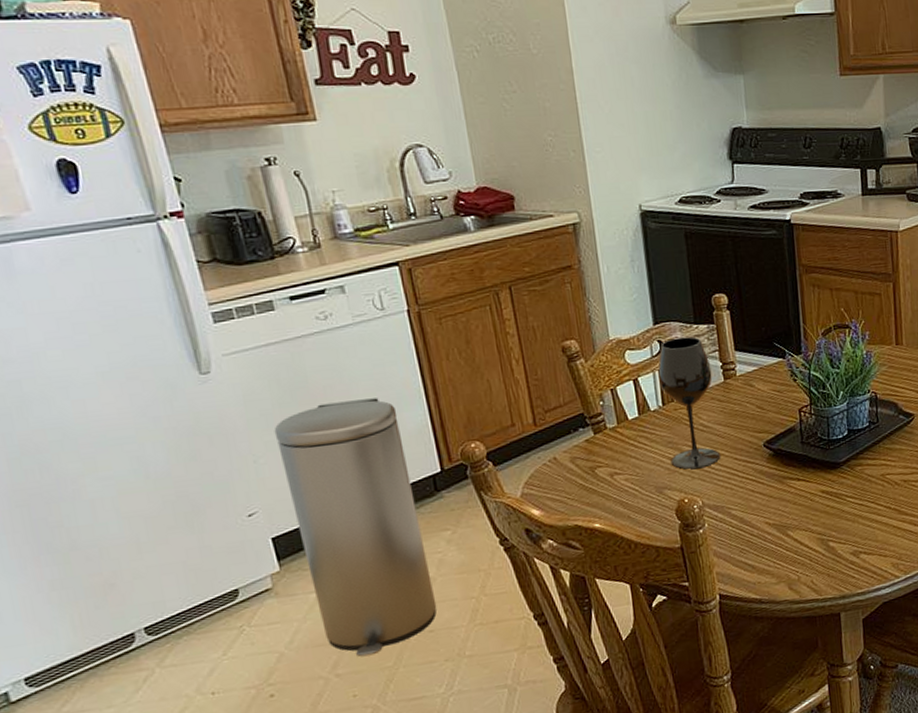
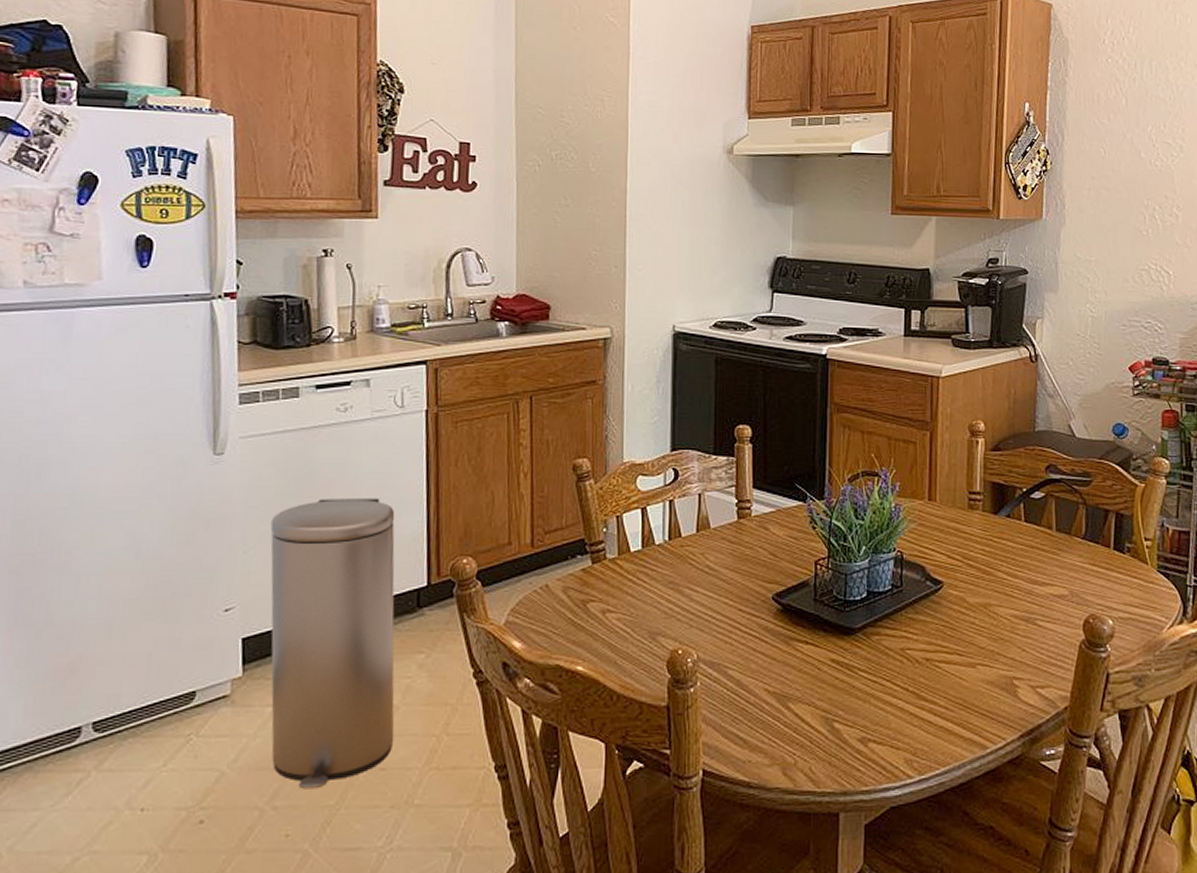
wineglass: present [658,336,721,469] -> none [669,468,725,615]

